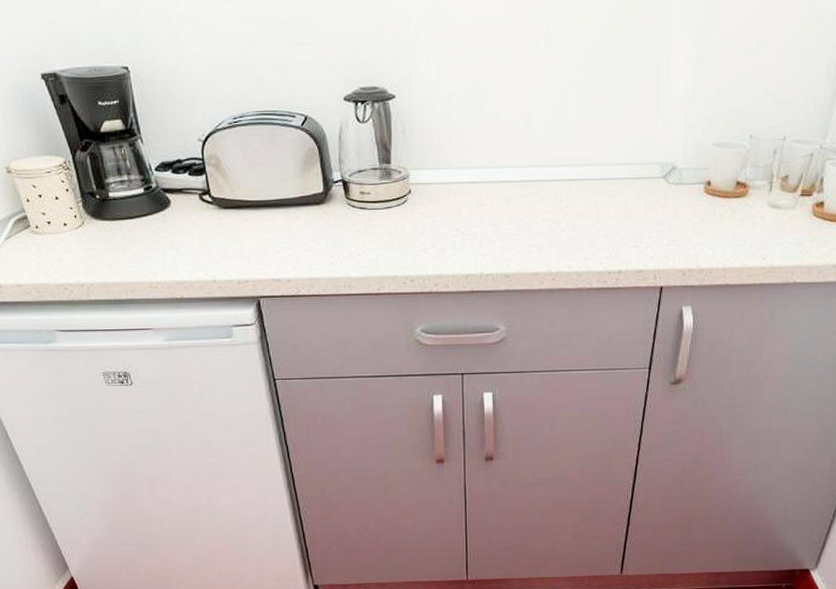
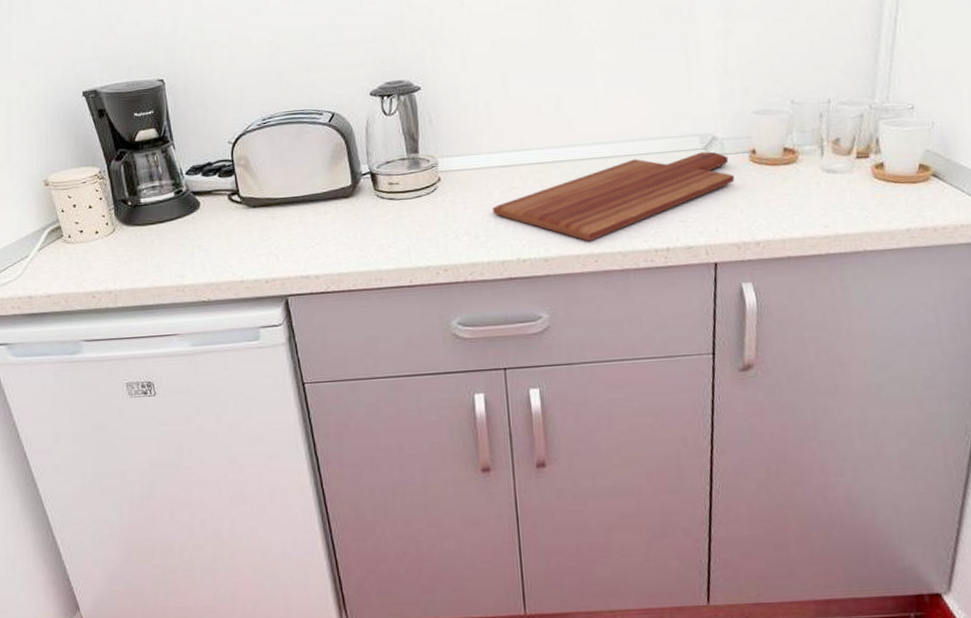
cutting board: none [460,180,688,261] -> present [493,151,735,242]

